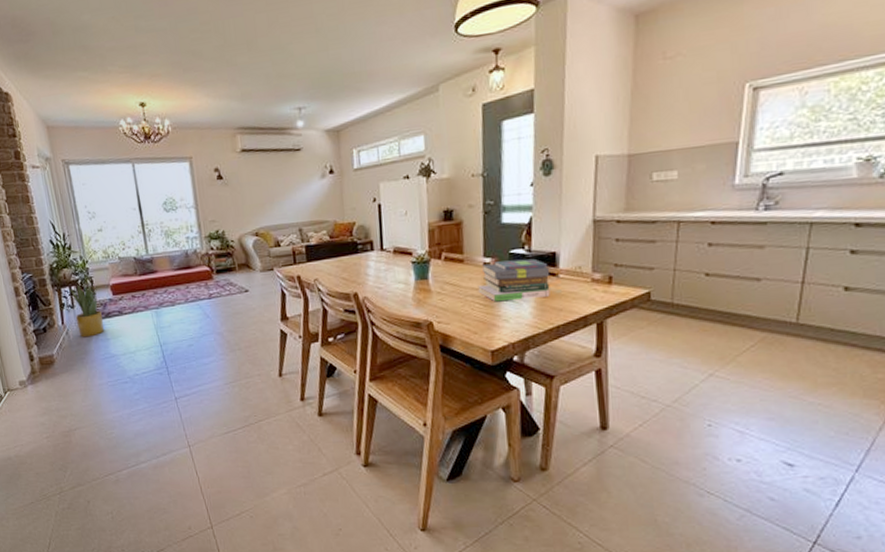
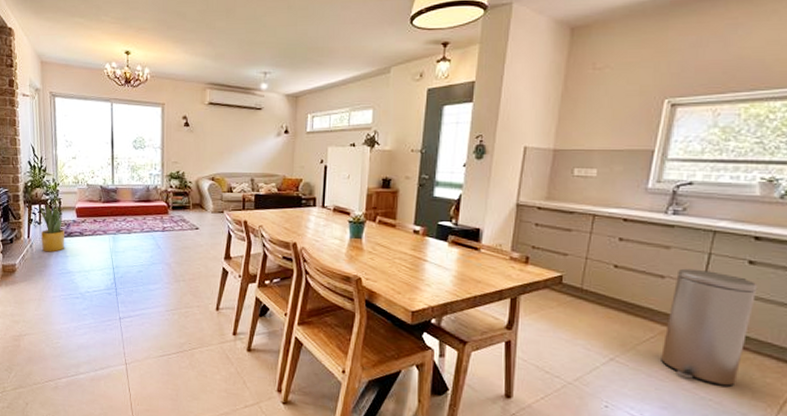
books: present [478,258,550,302] -> none [406,230,473,269]
pedal bin: none [763,266,862,389] -> present [661,268,758,388]

